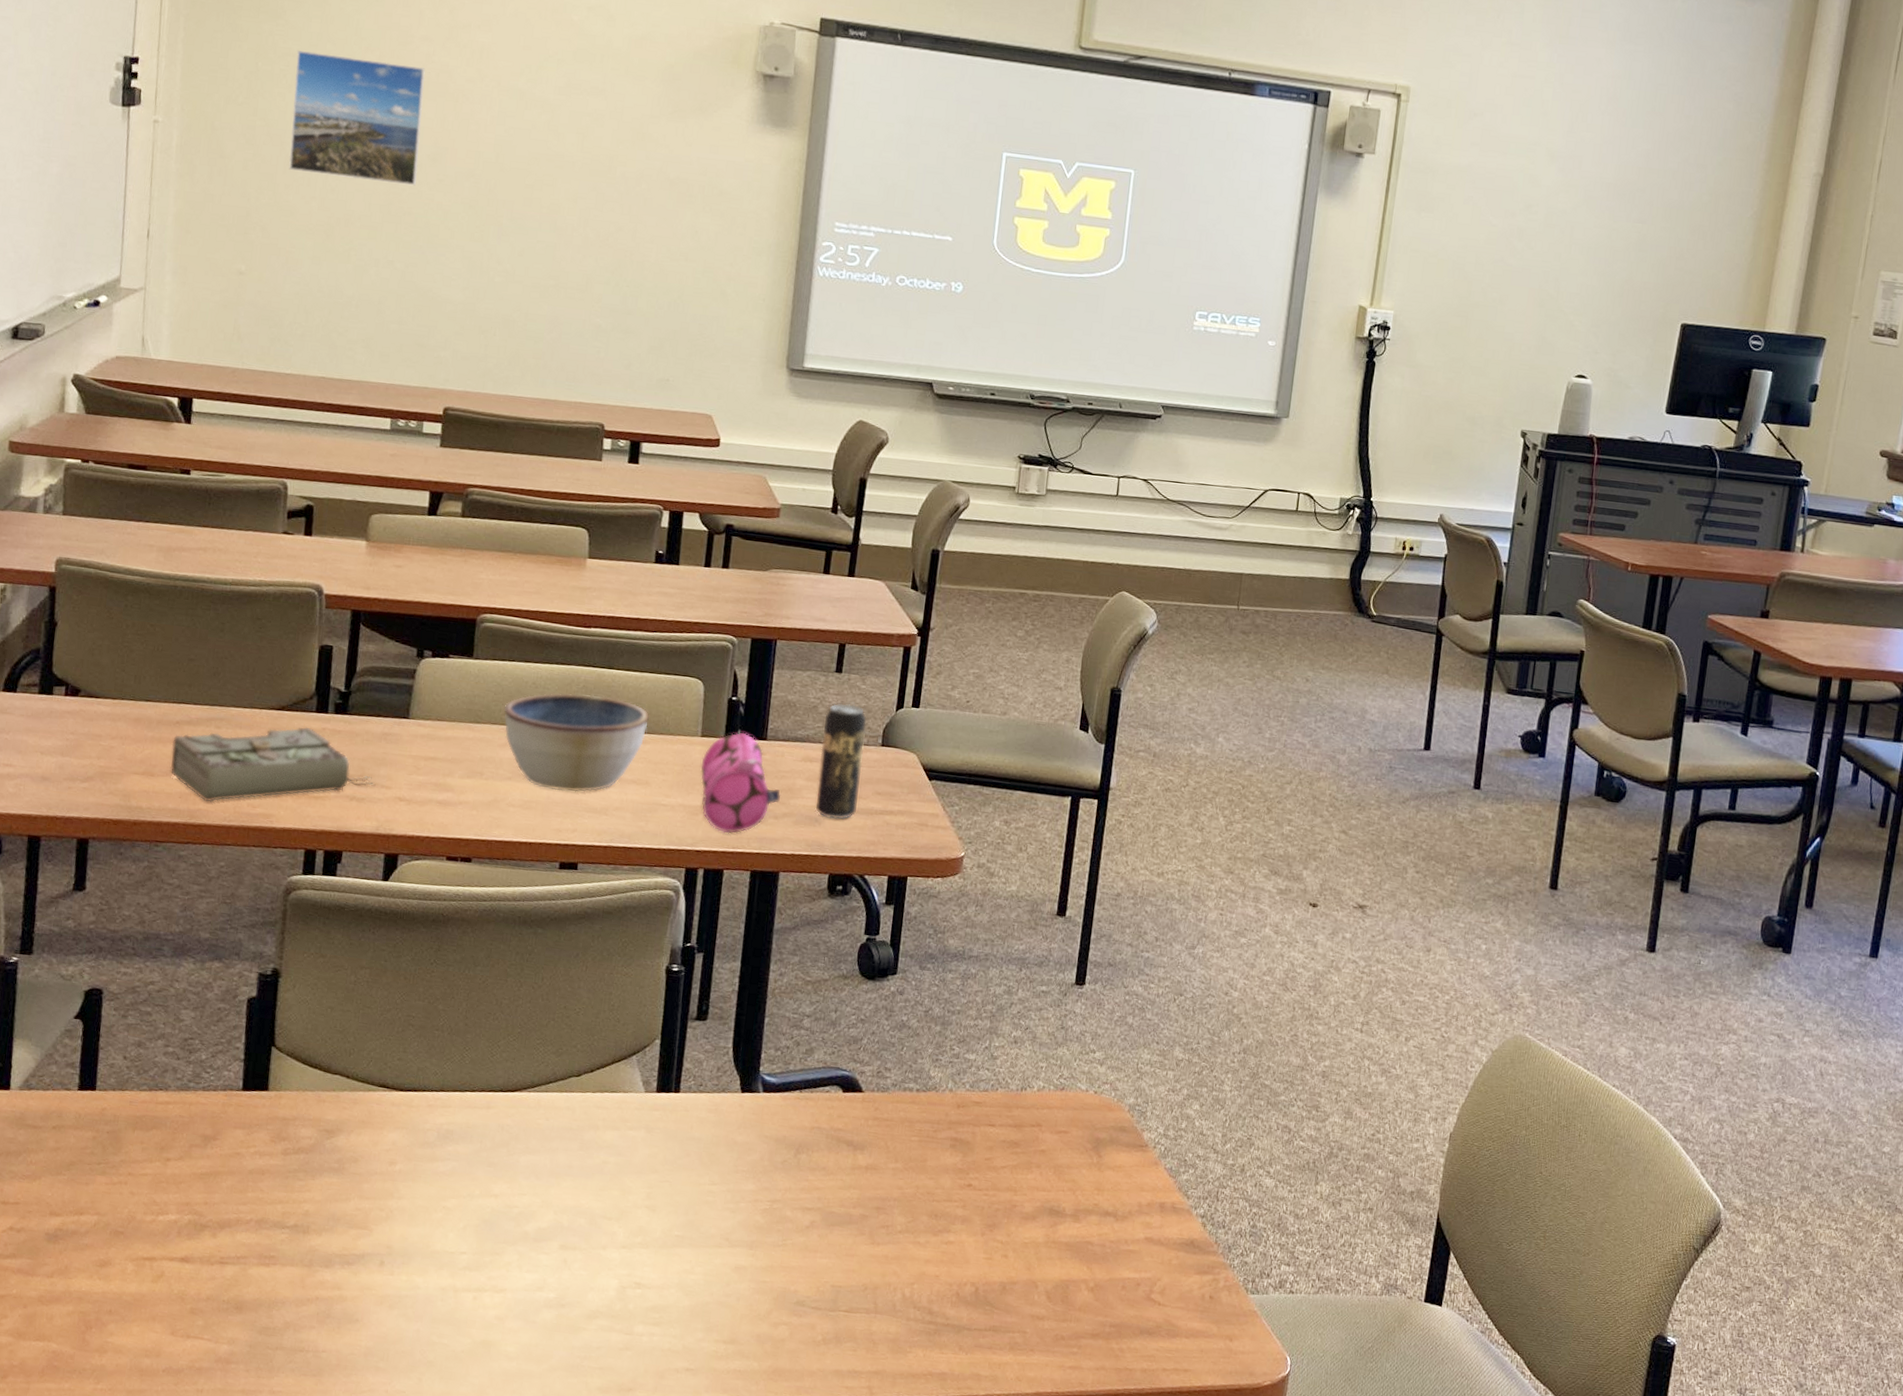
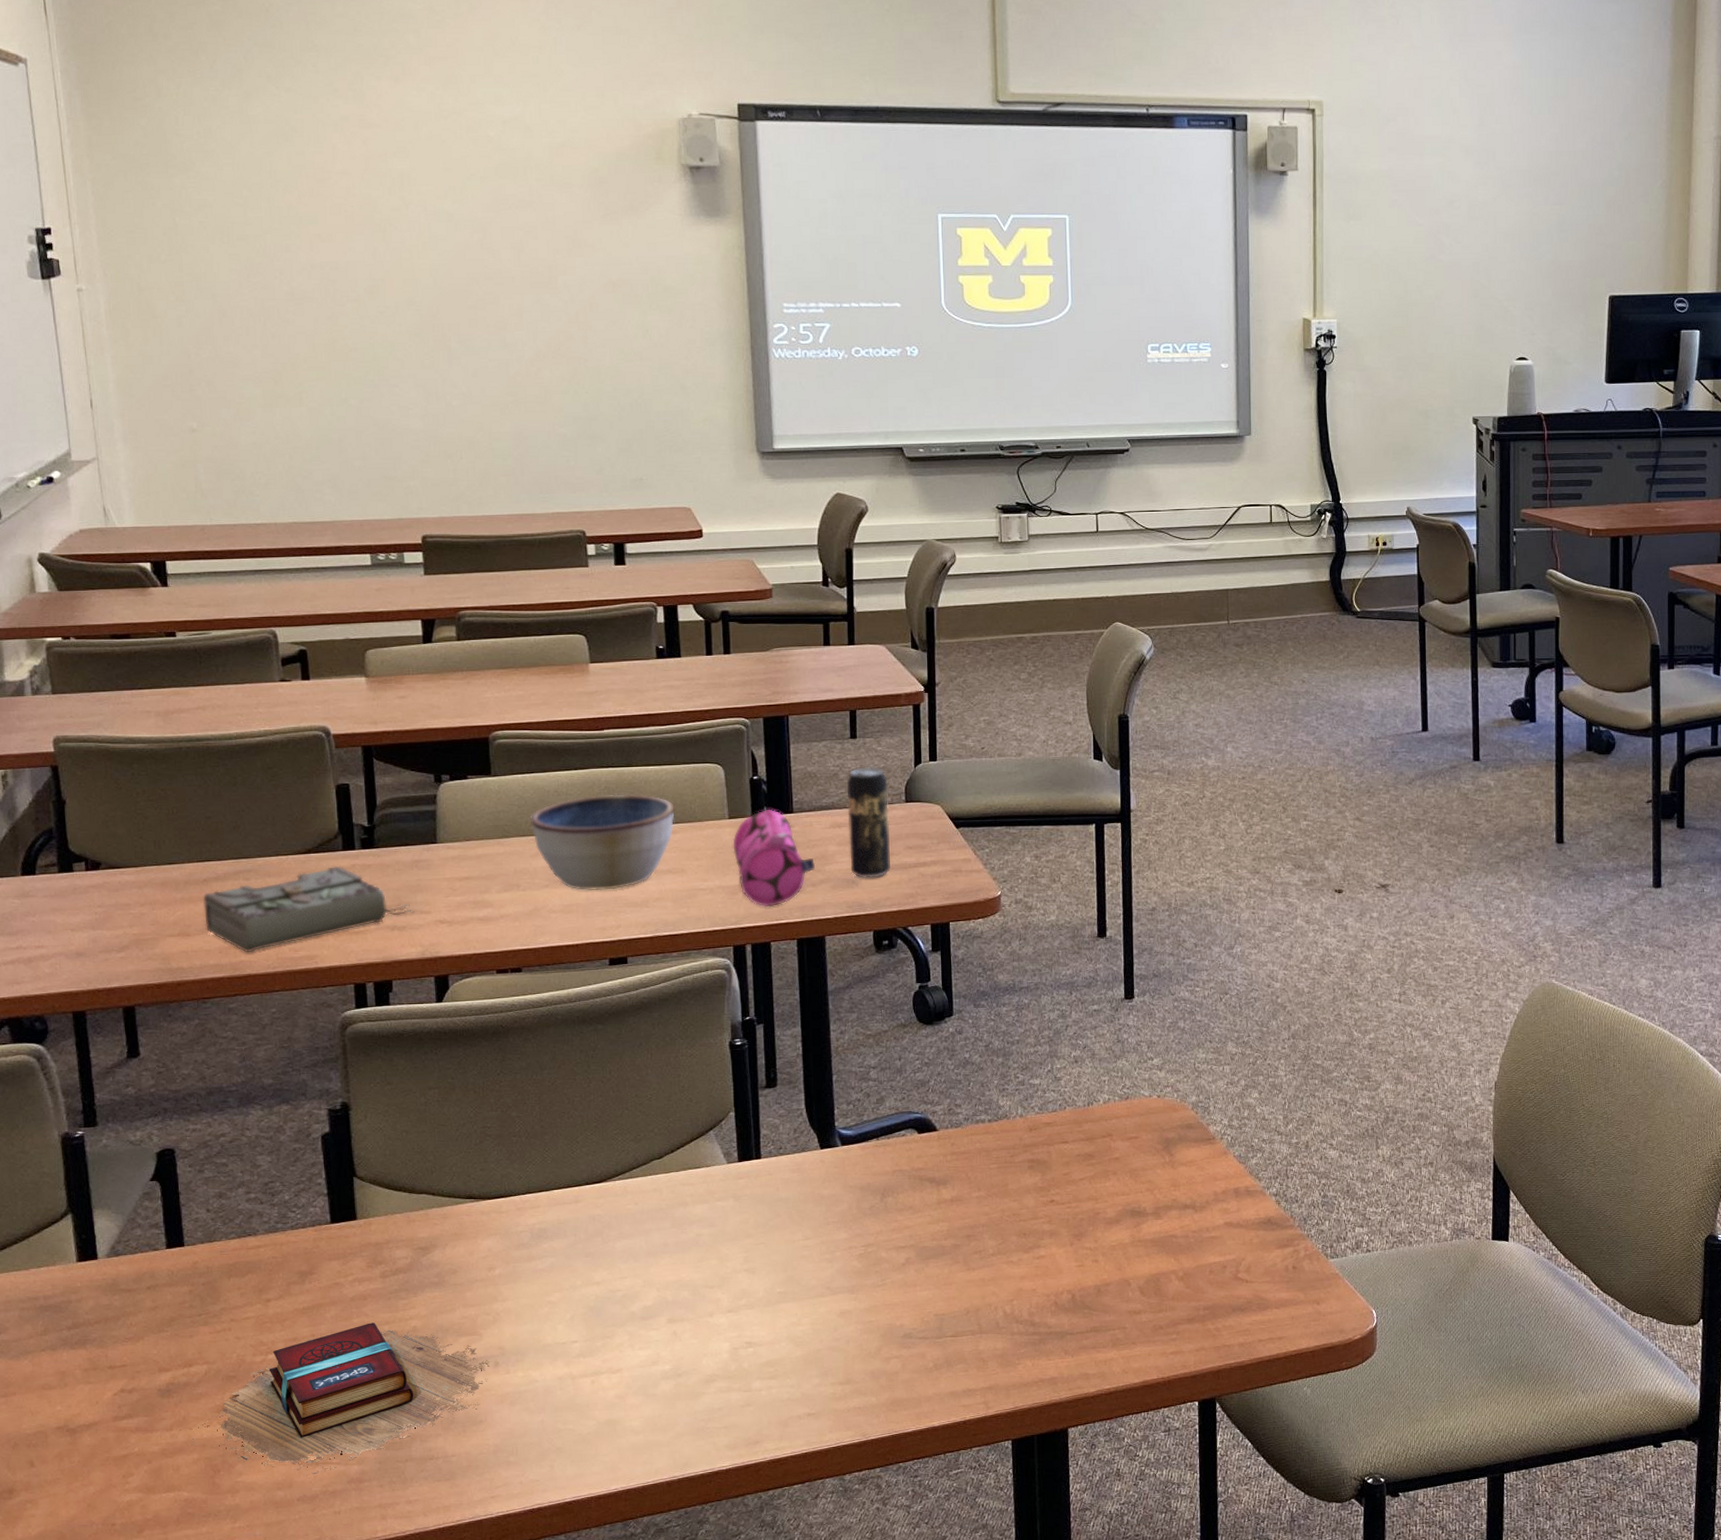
book: none [58,1199,375,1348] -> present [178,1322,489,1475]
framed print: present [289,51,425,186] -> none [213,199,358,322]

